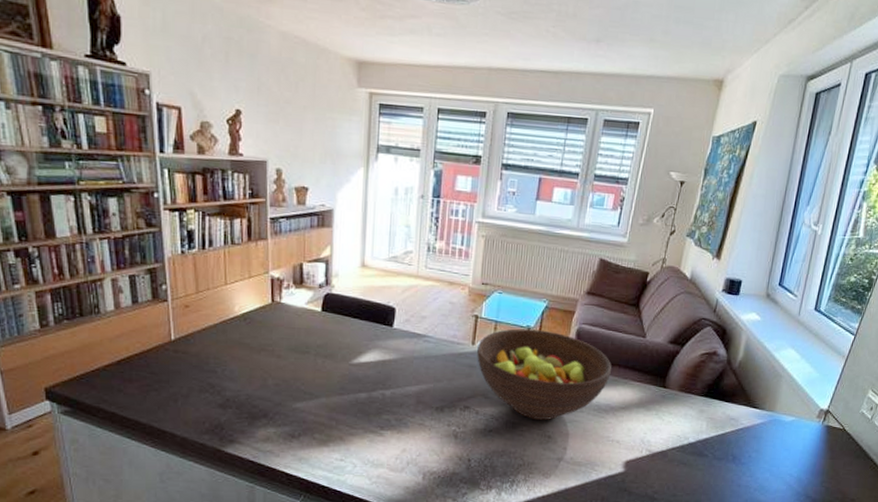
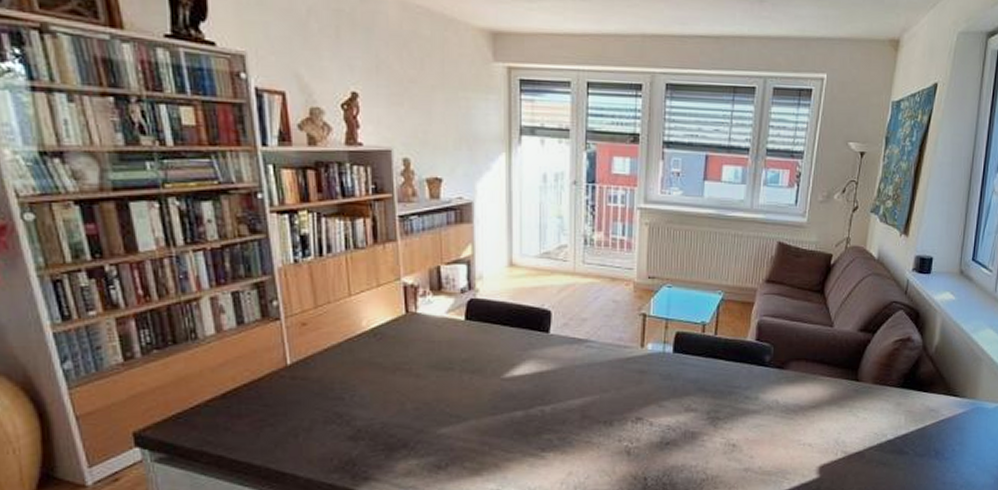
fruit bowl: present [477,328,612,421] -> none [647,325,798,428]

